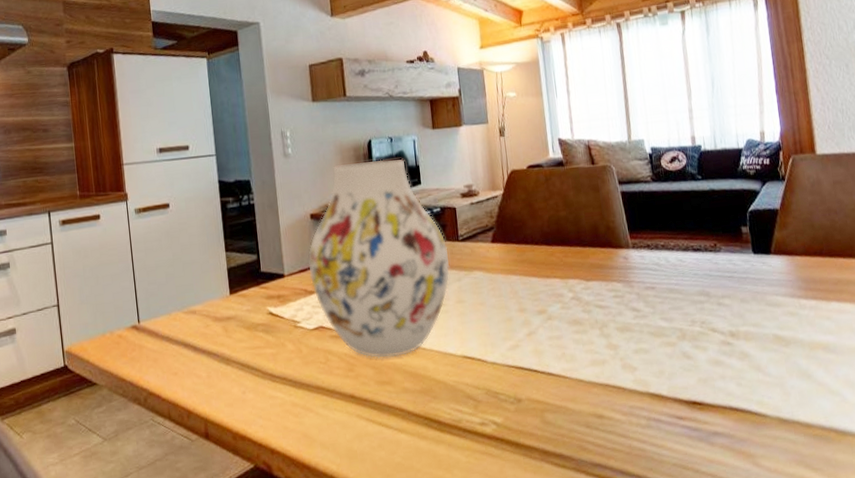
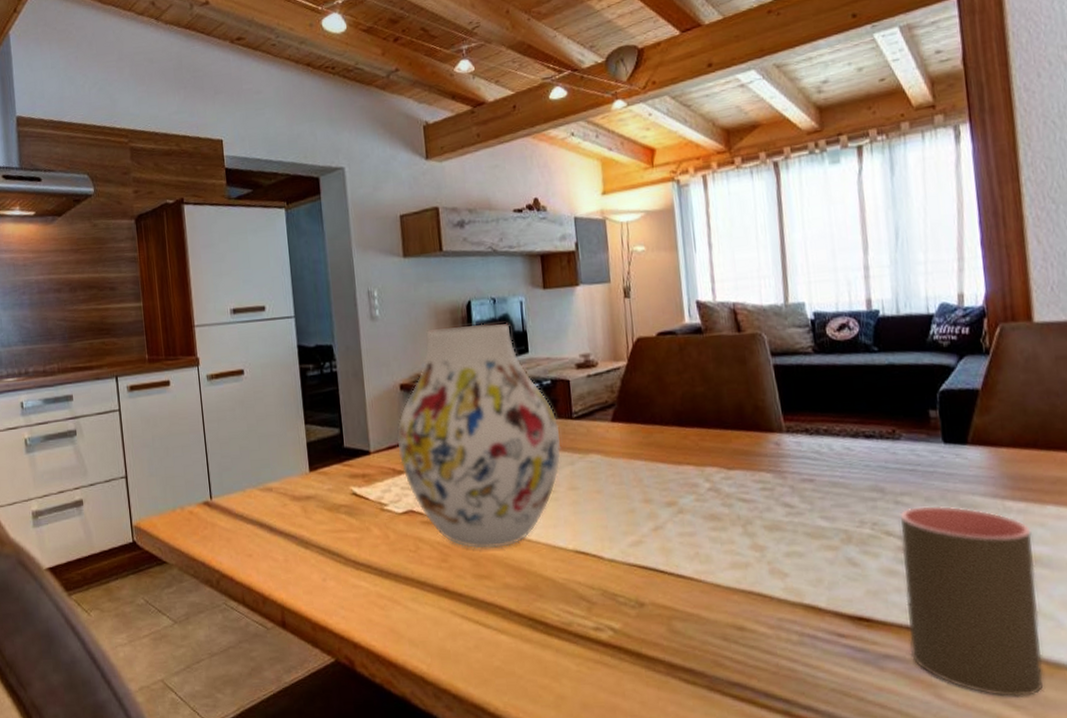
cup: none [721,305,834,462] -> present [899,505,1043,698]

